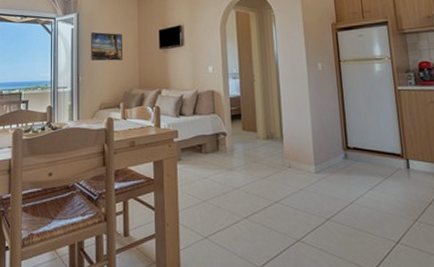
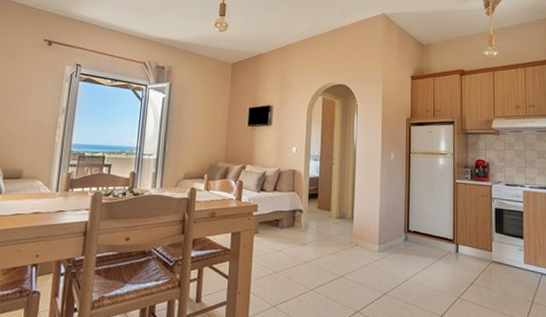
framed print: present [91,32,123,61] -> none [180,104,213,134]

